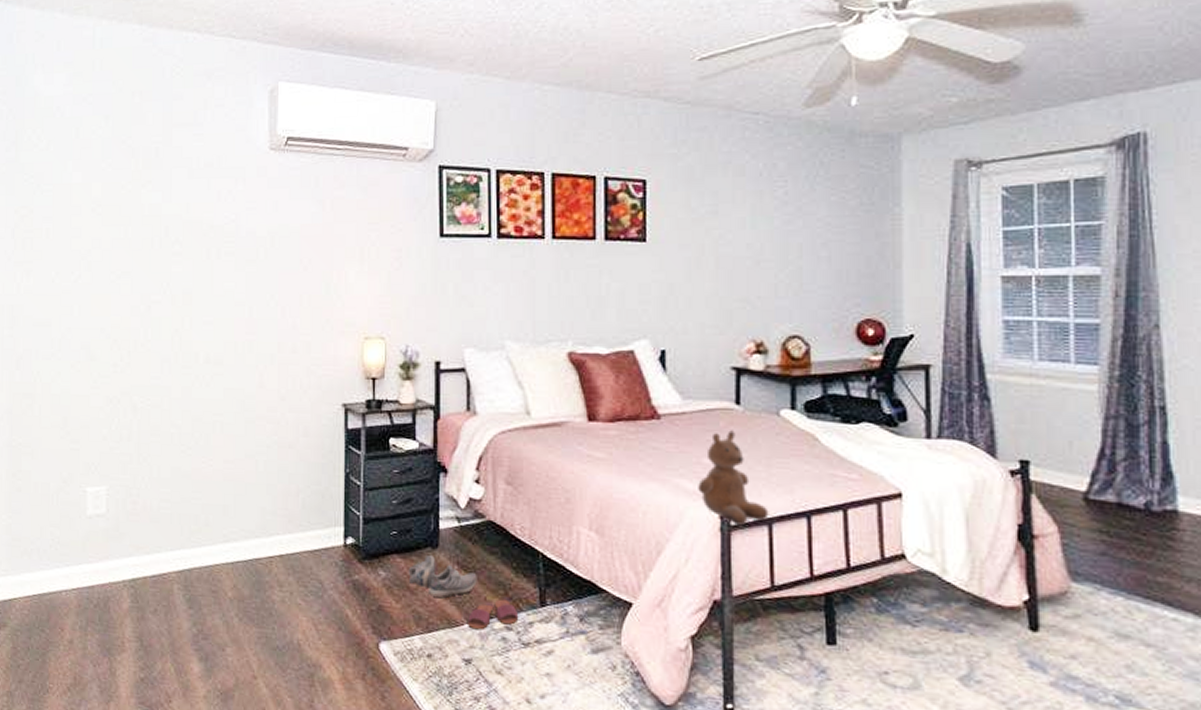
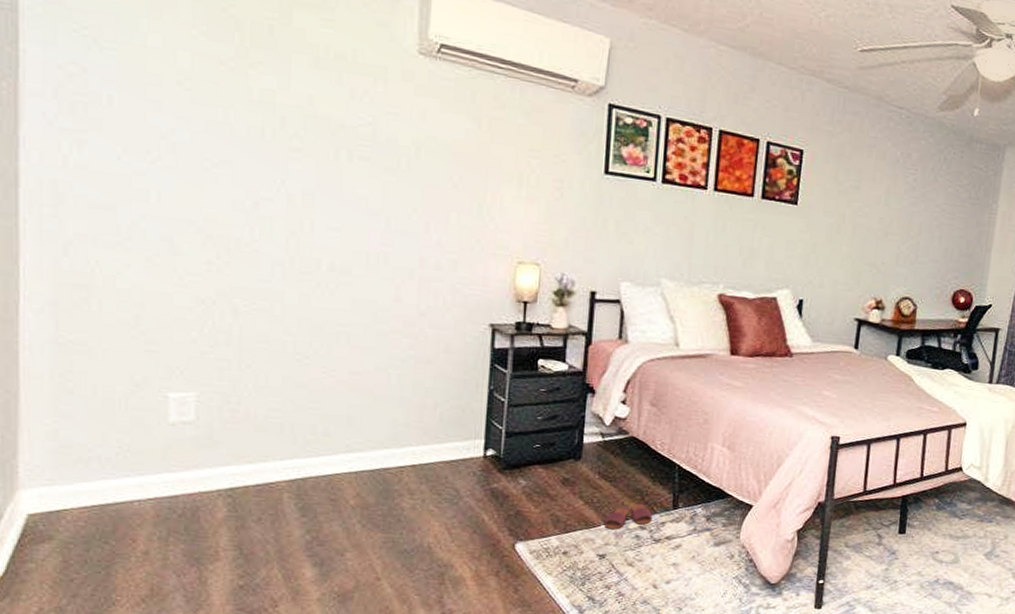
athletic shoe: present [408,554,477,599] -> none [549,465,617,504]
teddy bear: present [698,430,769,526] -> none [816,369,870,445]

